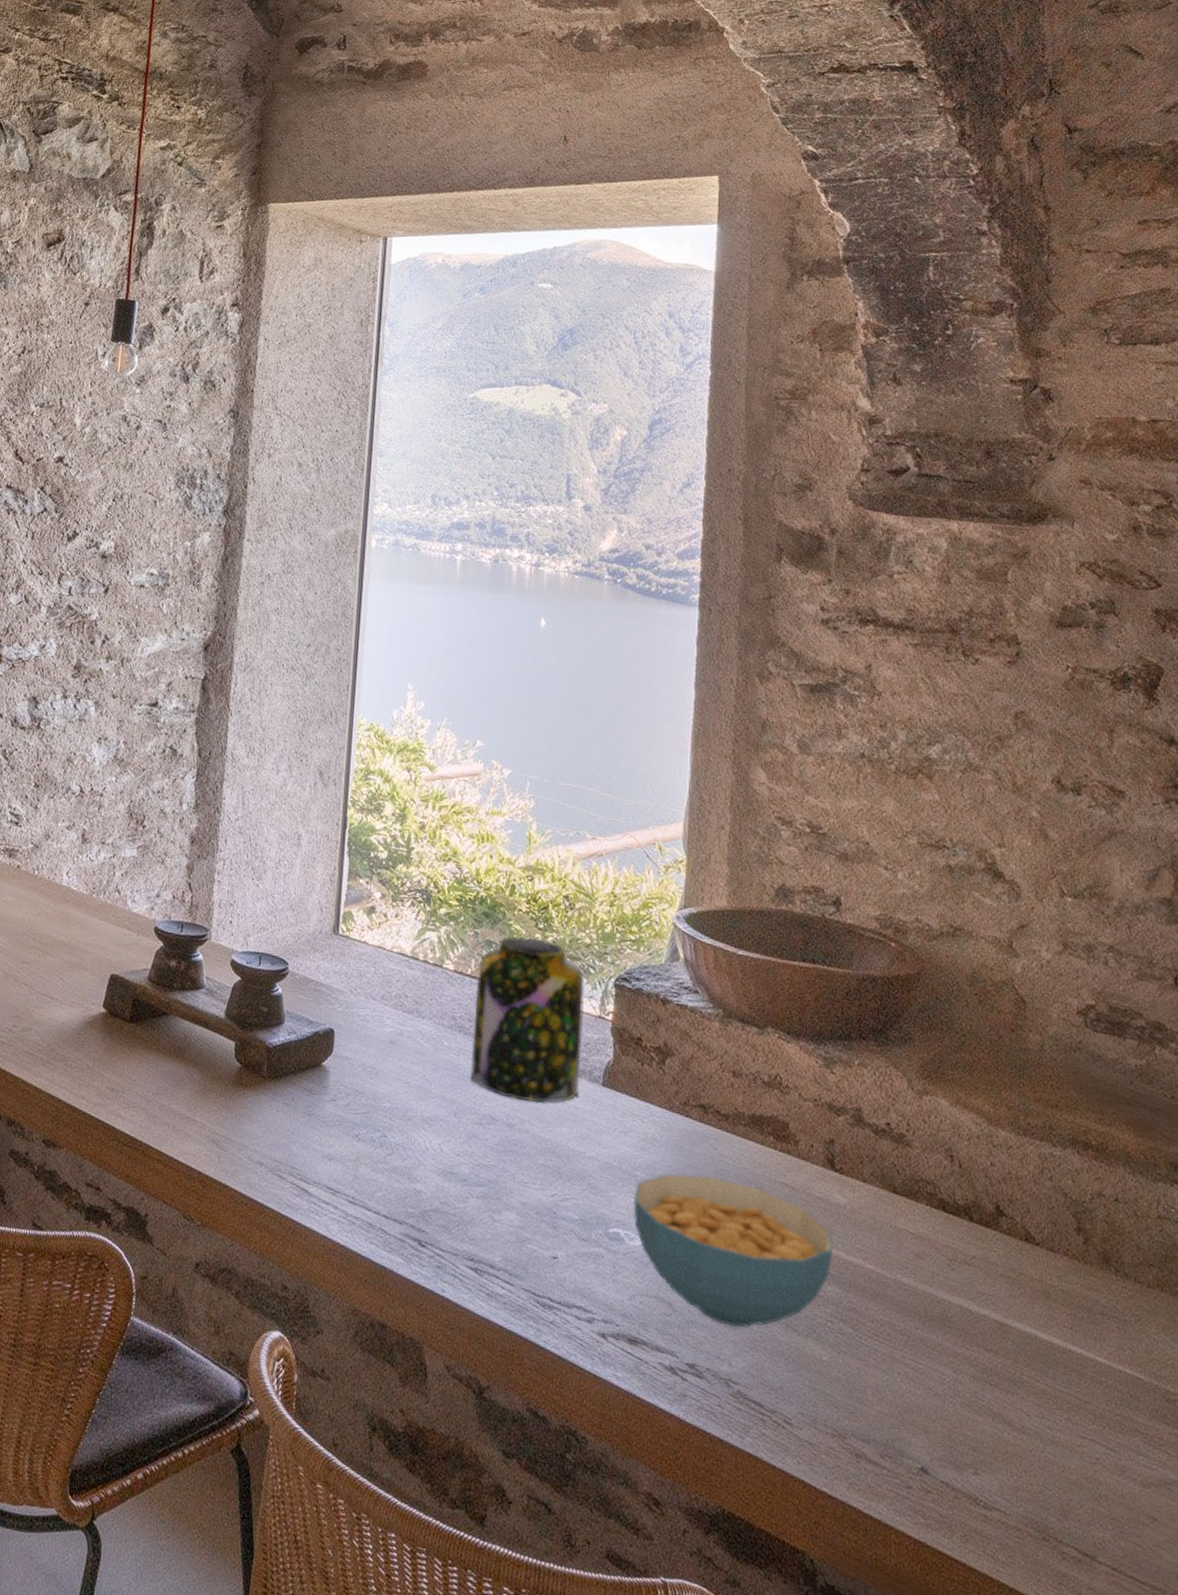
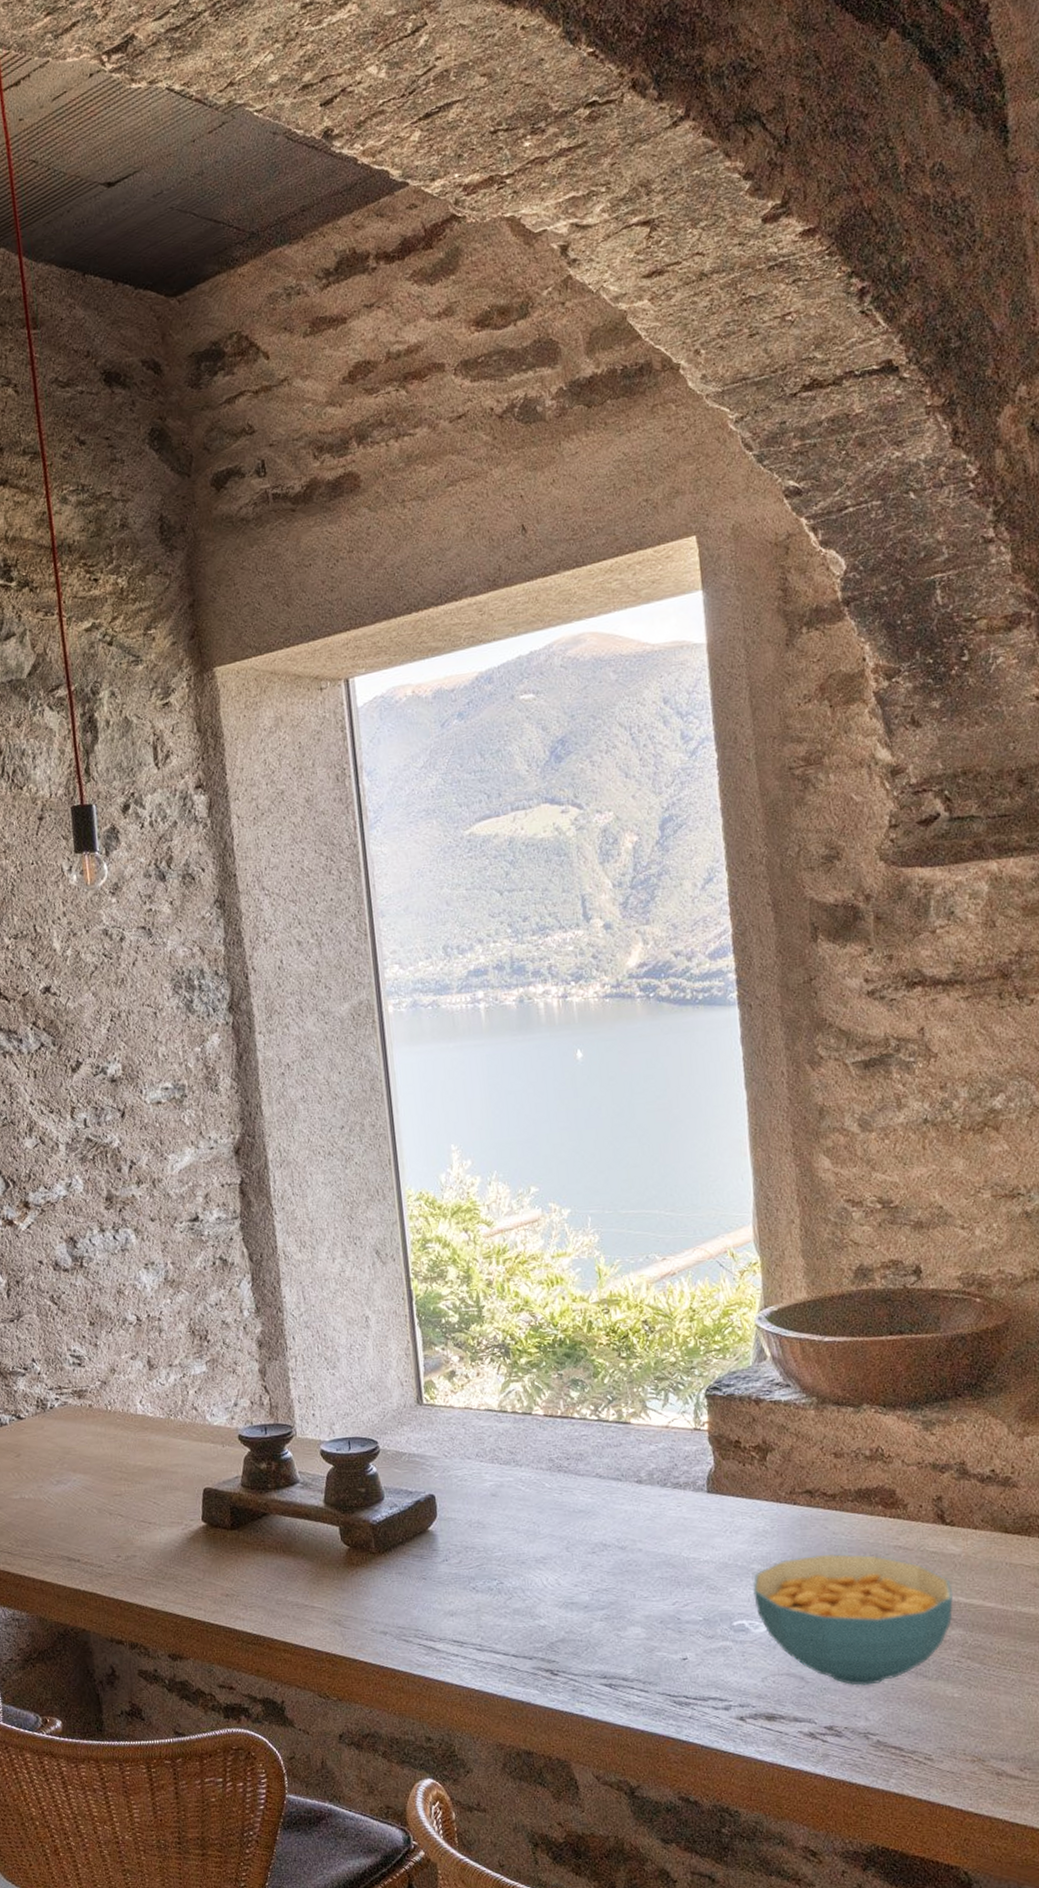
jar: present [471,936,585,1104] -> none [567,1367,685,1523]

